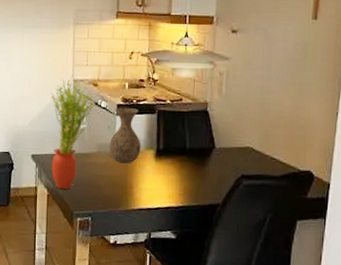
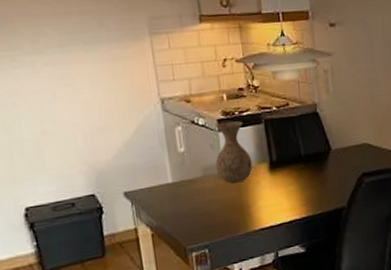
potted plant: present [51,79,95,190] -> none [135,99,190,225]

